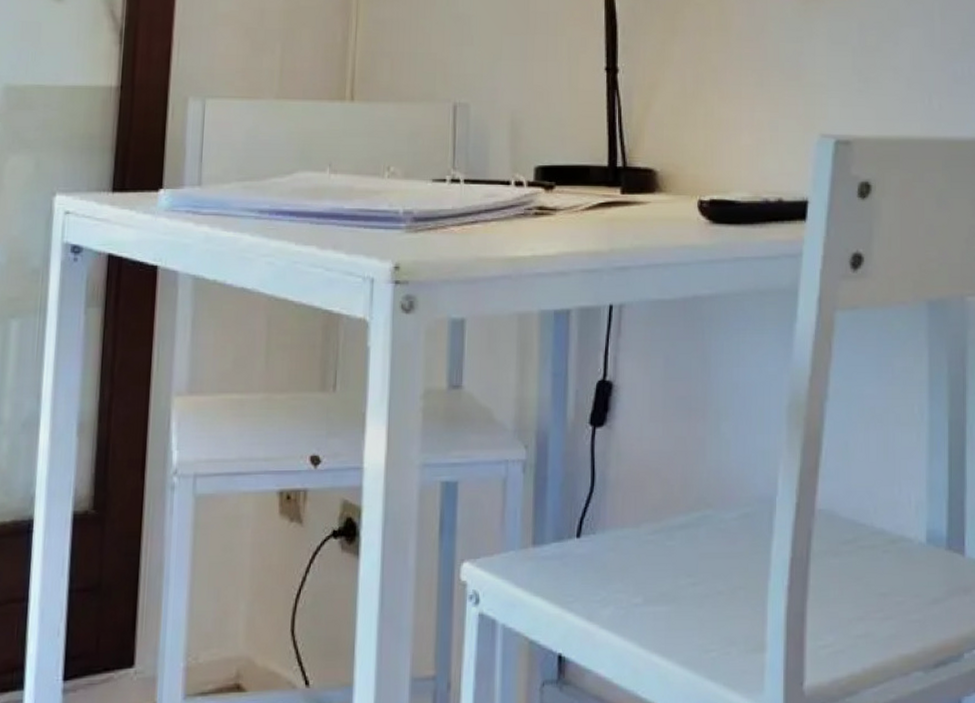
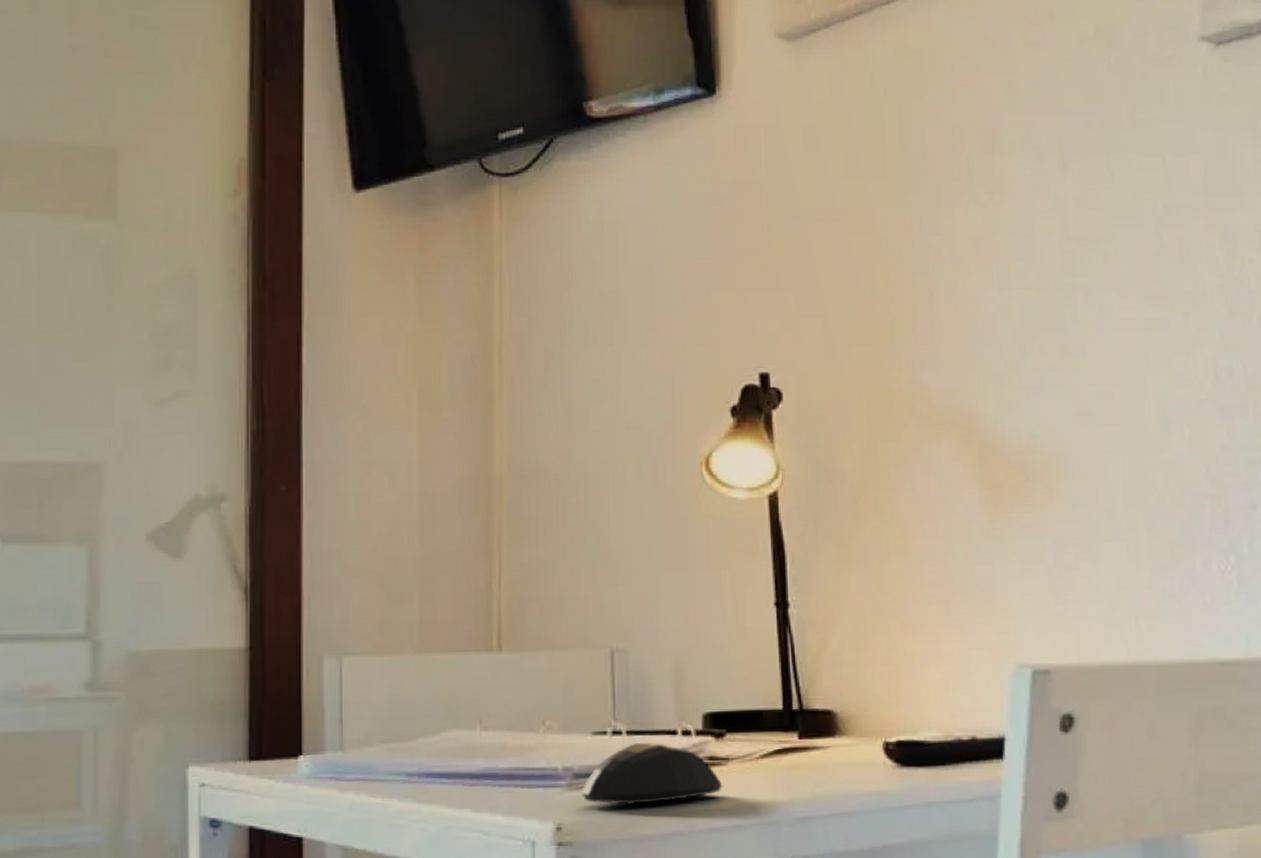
mouse: none [420,190,550,248] -> present [582,742,723,805]

